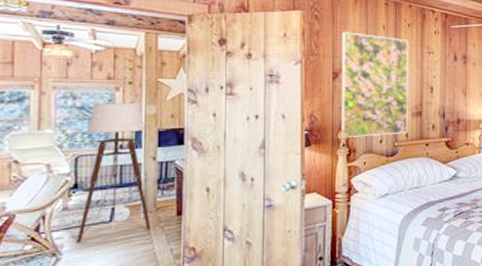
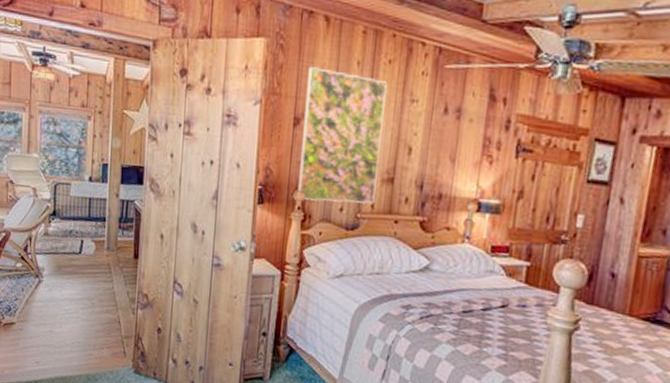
floor lamp: present [53,102,152,243] -> none [37,130,113,270]

